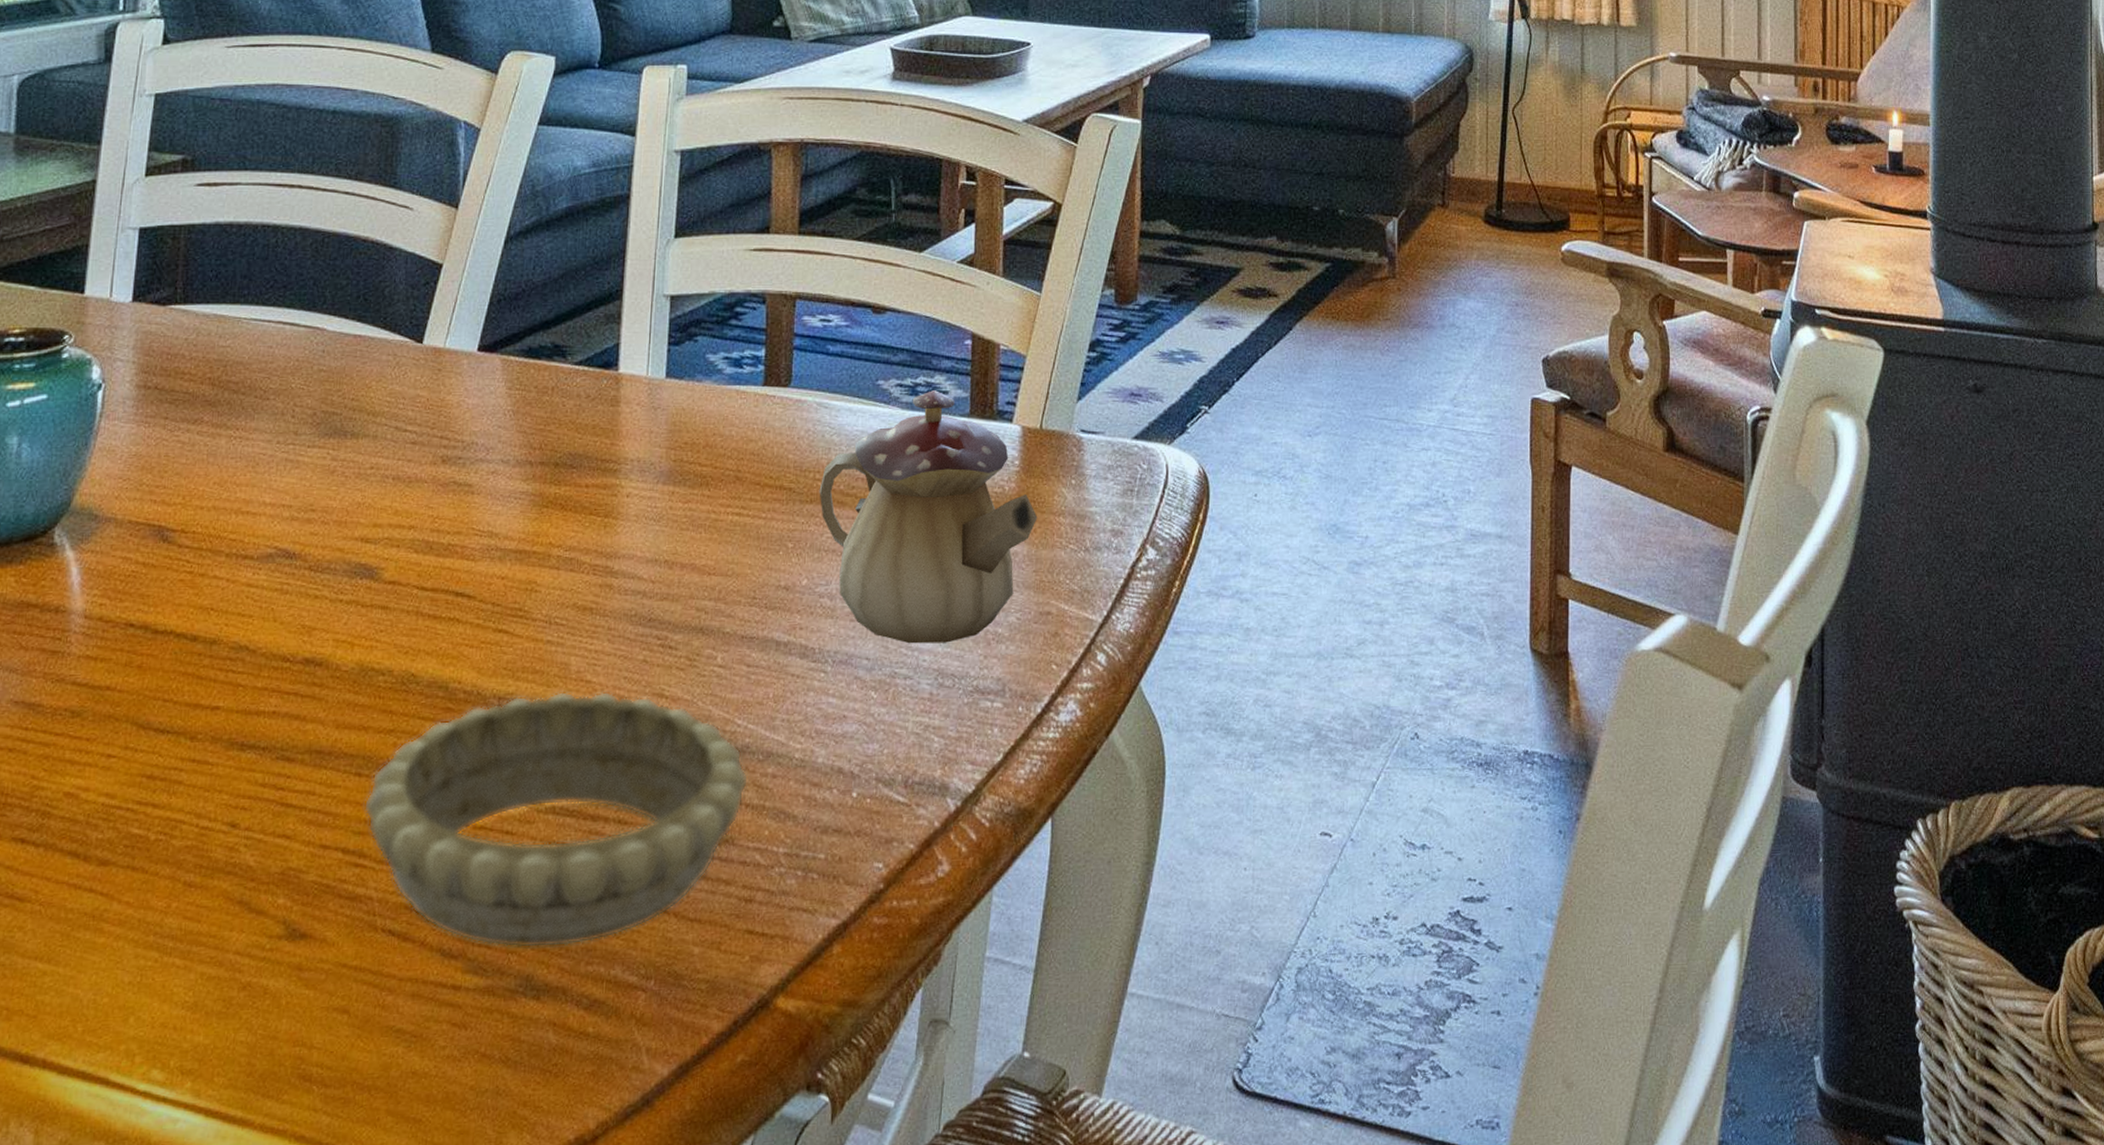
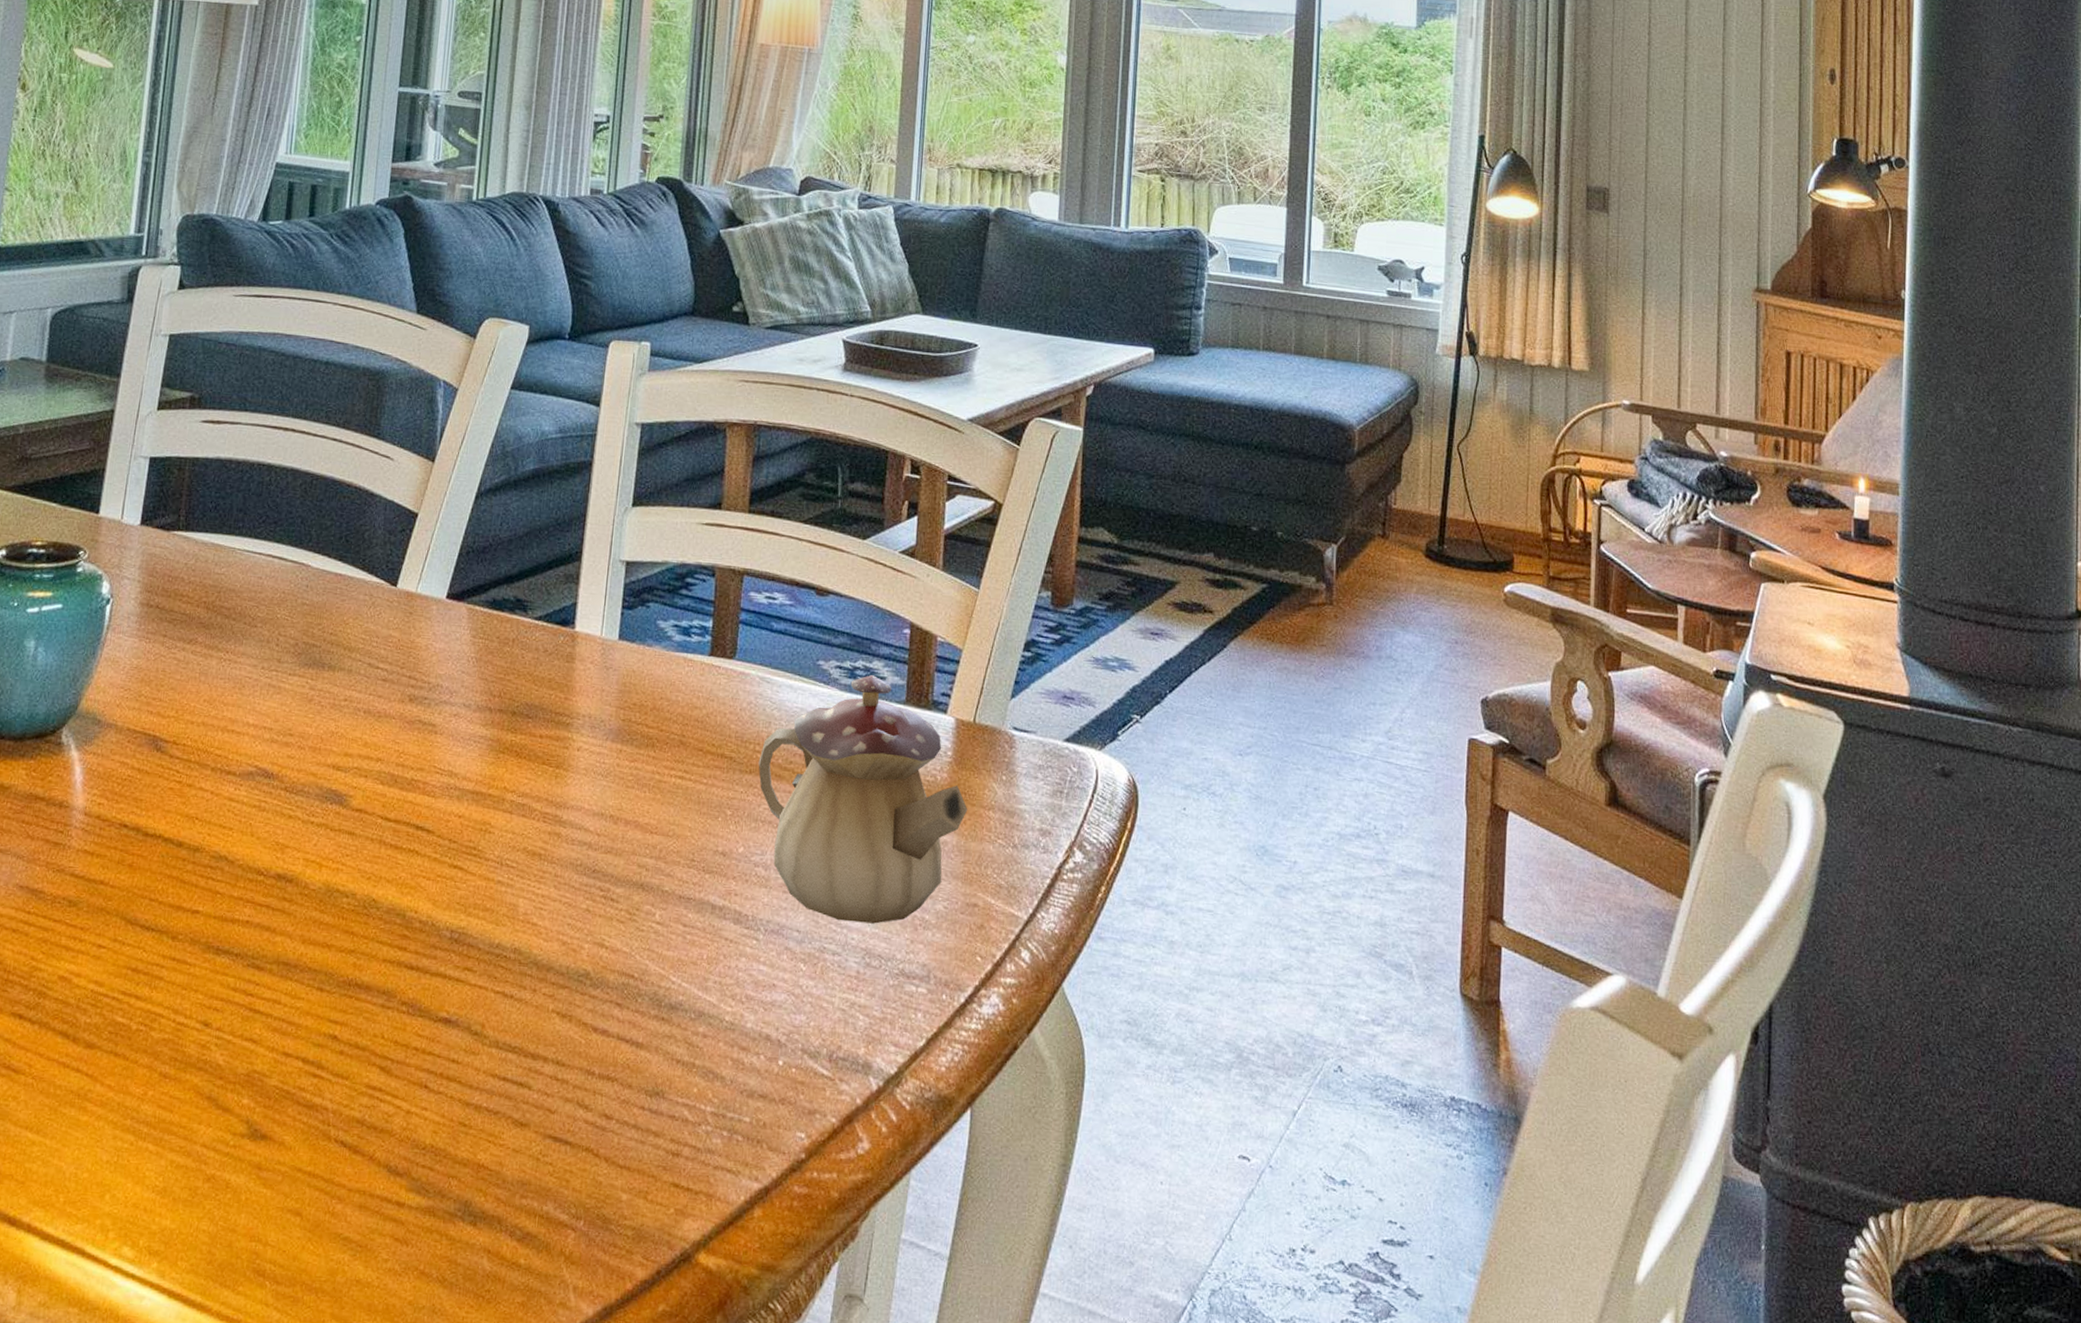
decorative bowl: present [363,690,749,949] -> none [323,930,681,1178]

